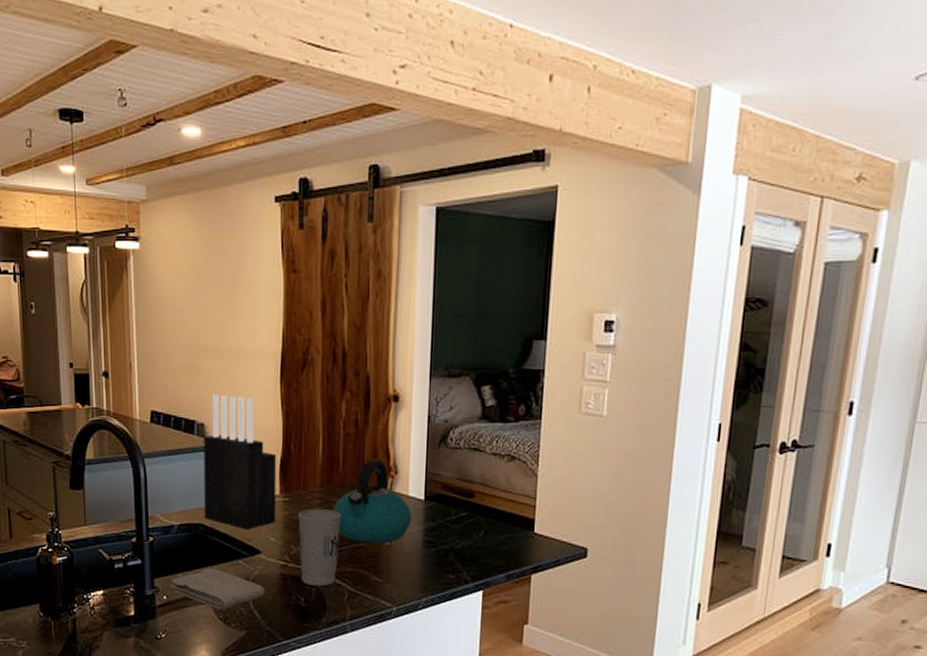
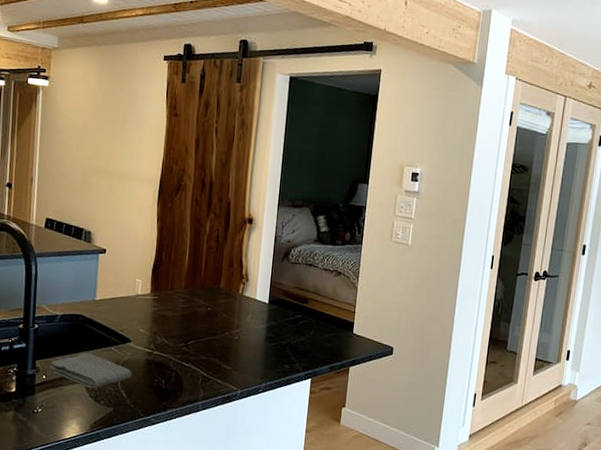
knife block: present [204,394,277,530] -> none [84,208,150,322]
cup: present [298,508,341,586] -> none [163,306,200,372]
kettle: present [333,459,411,543] -> none [194,268,258,337]

